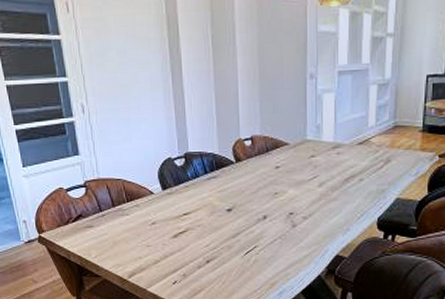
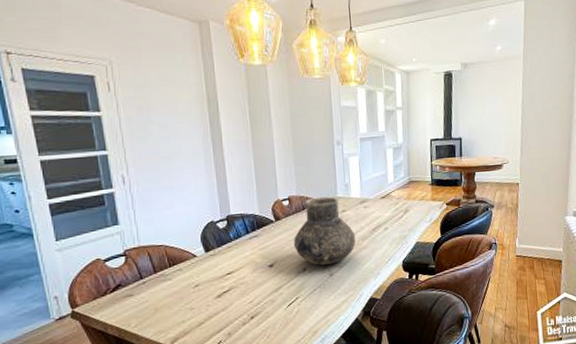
vase: none [254,138,325,214] -> present [293,196,356,265]

